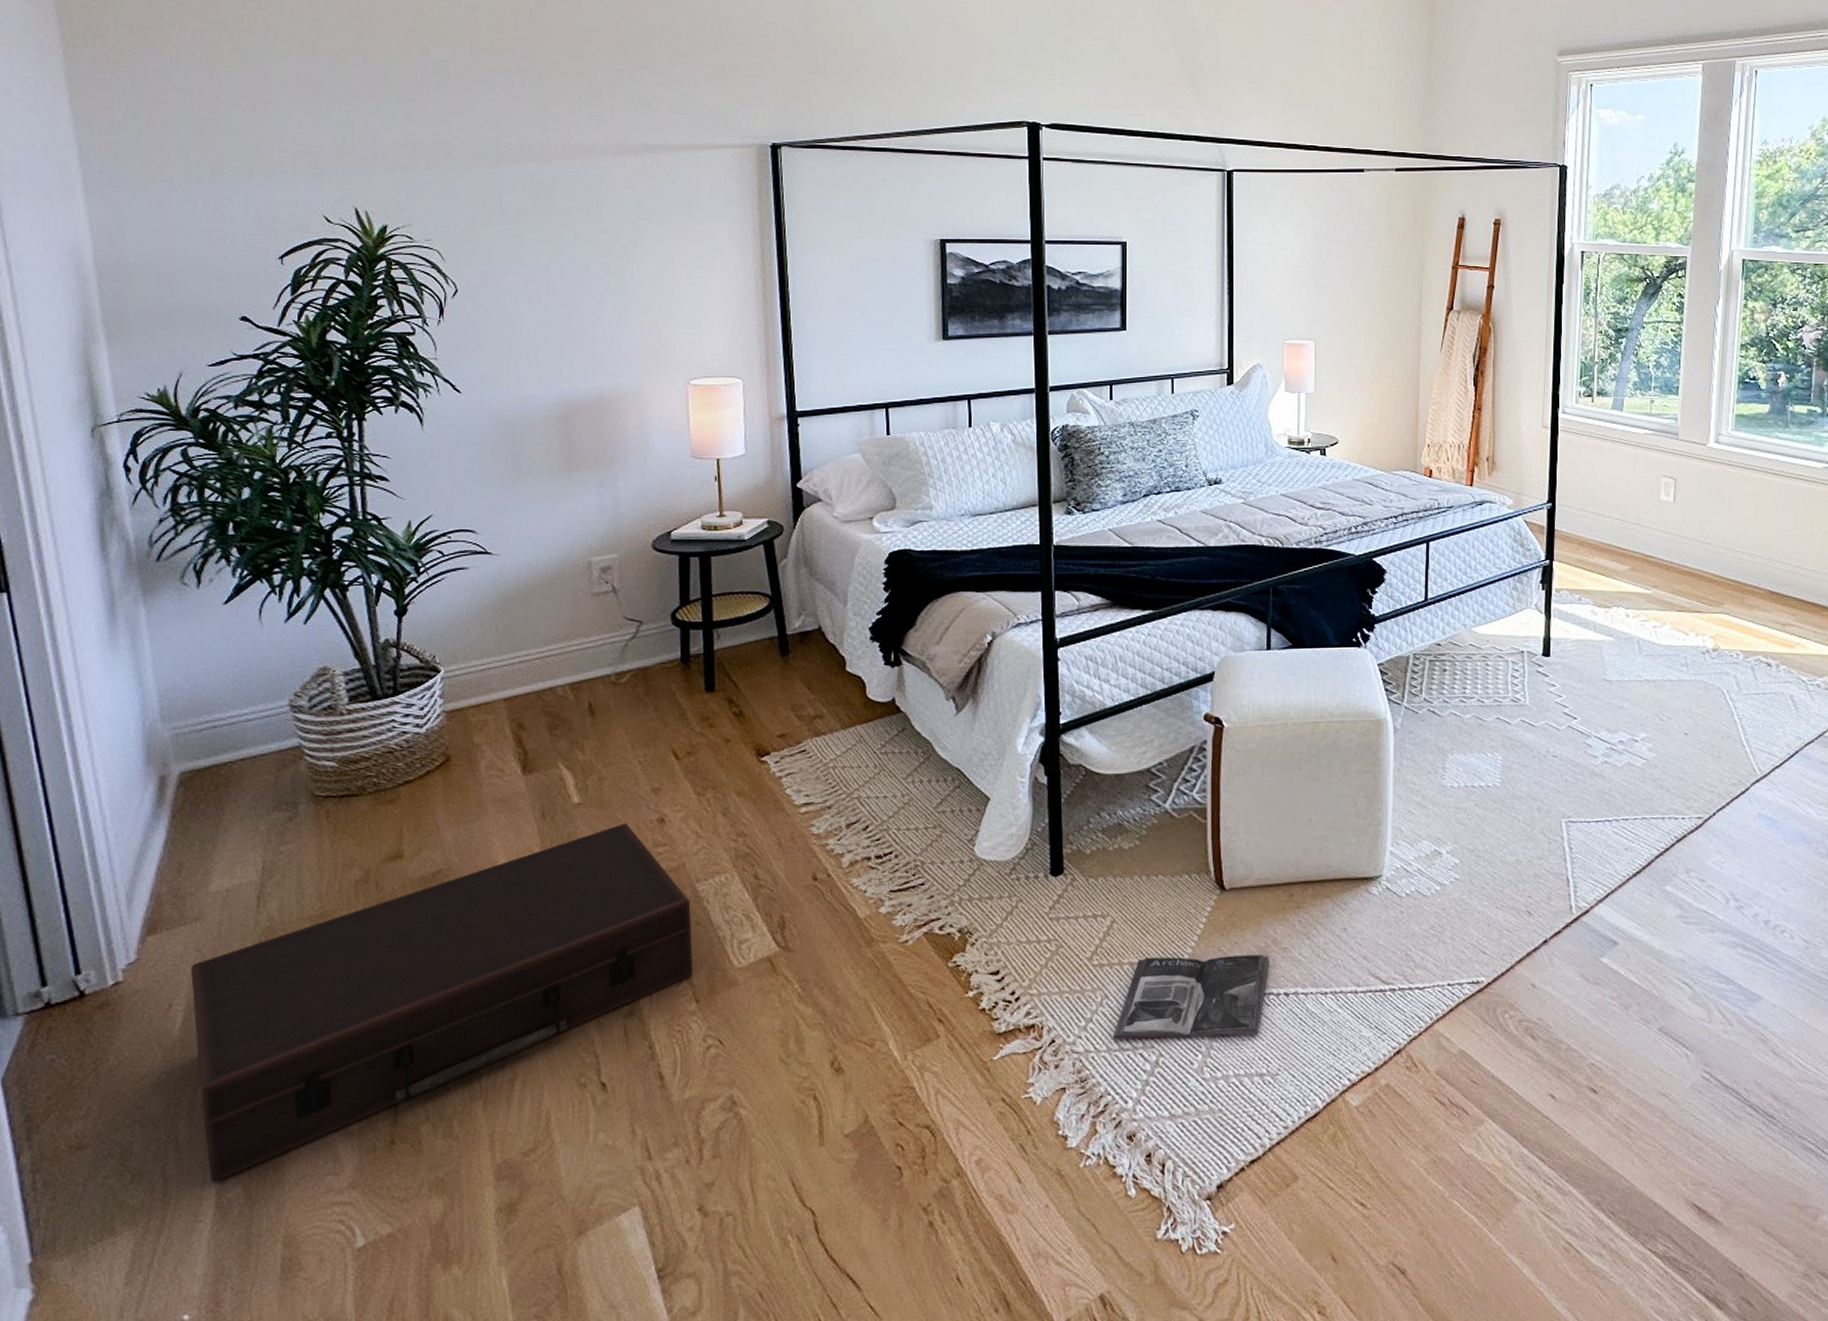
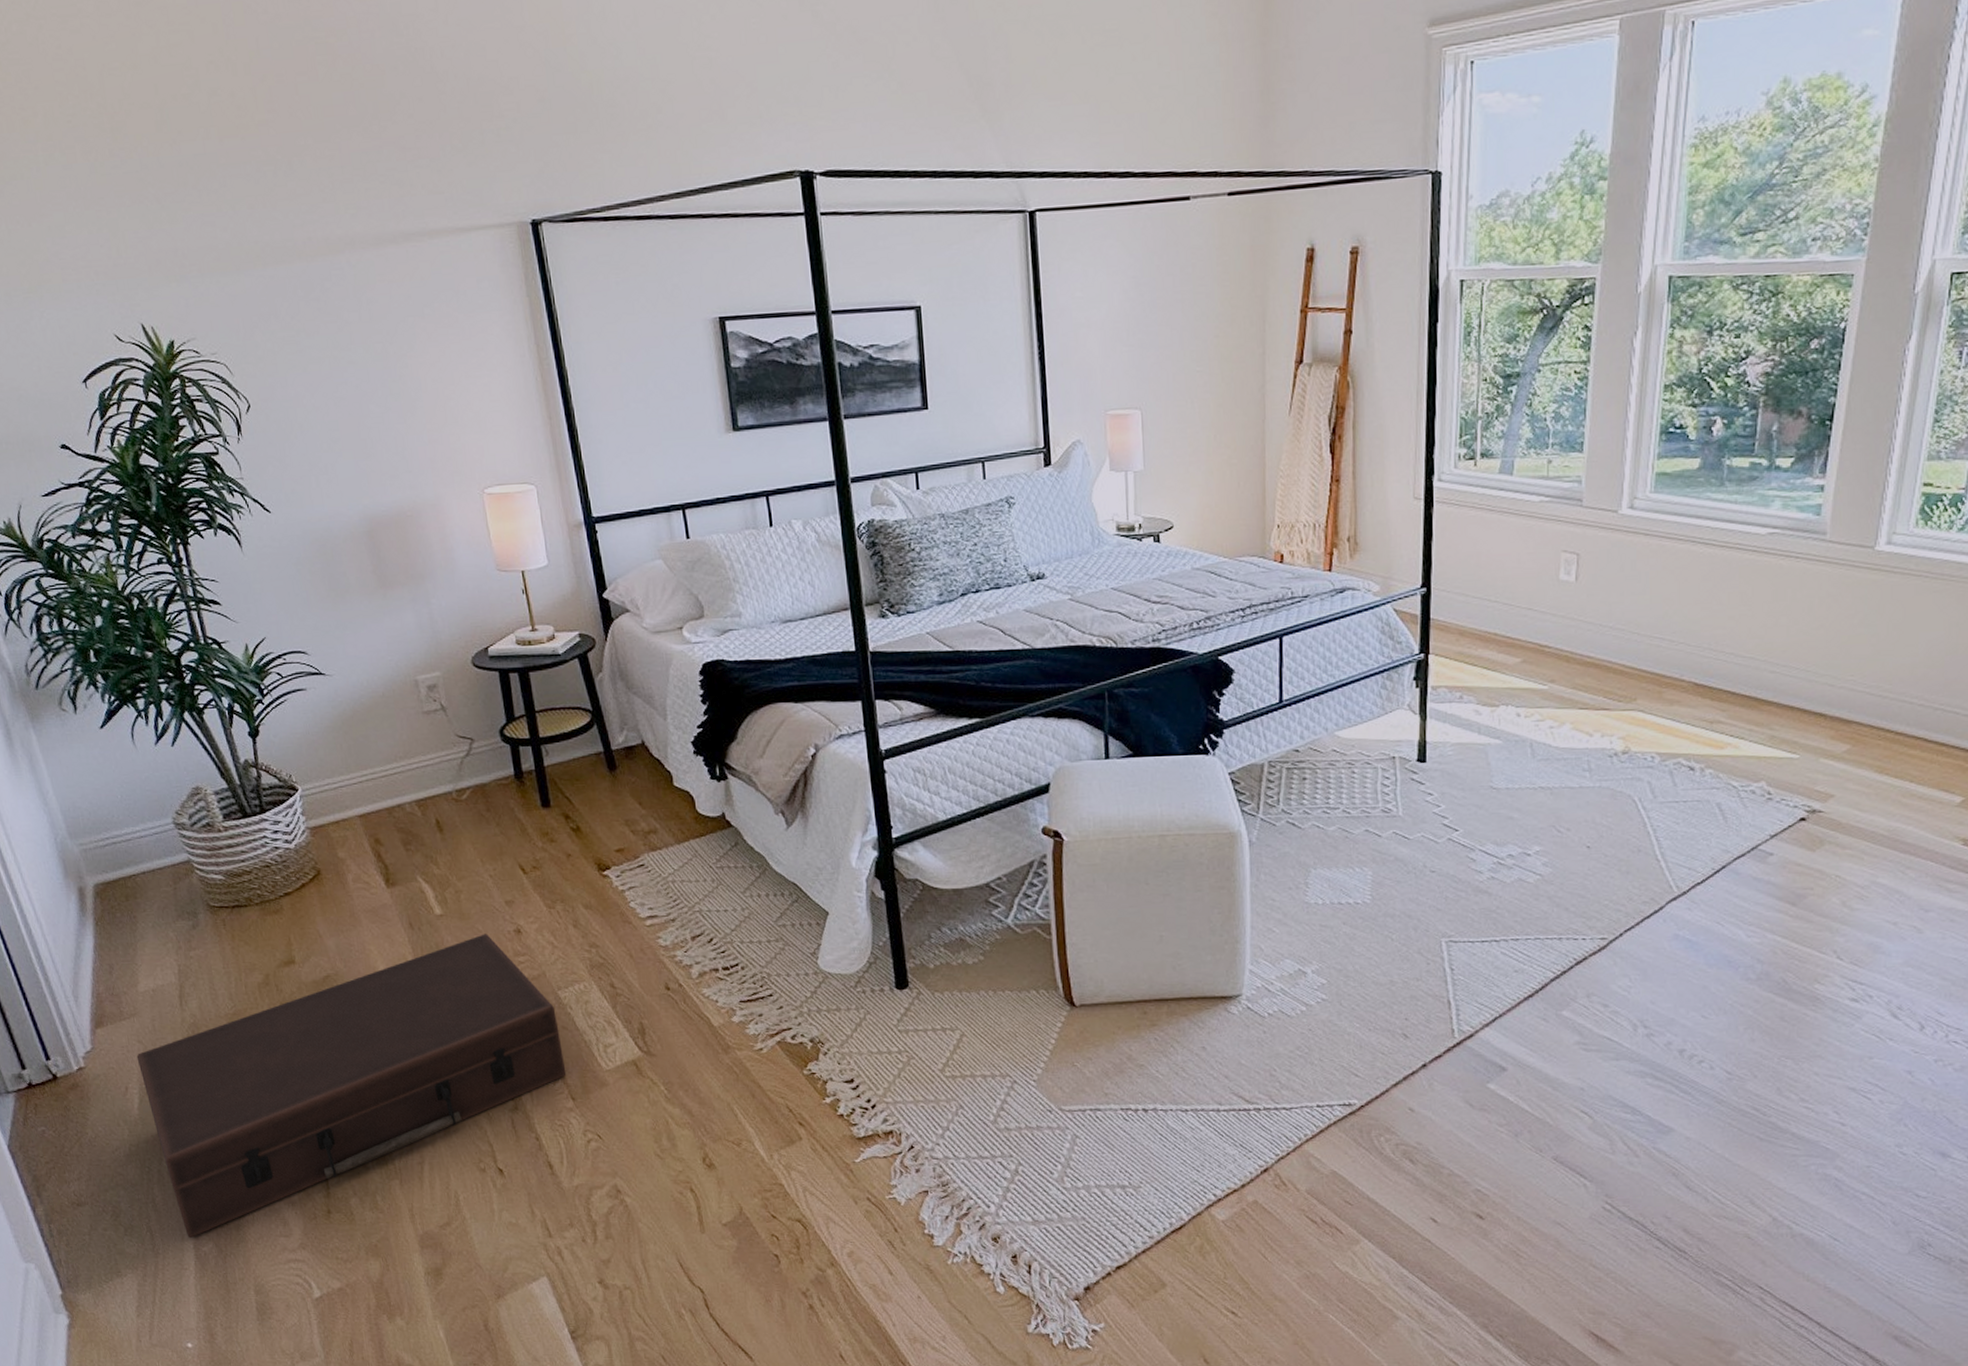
magazine: present [1114,955,1269,1040] -> none [971,1070,1126,1149]

